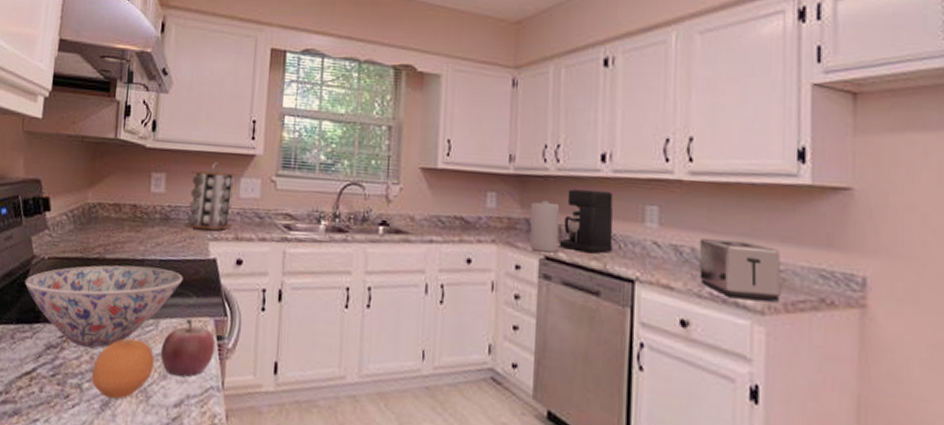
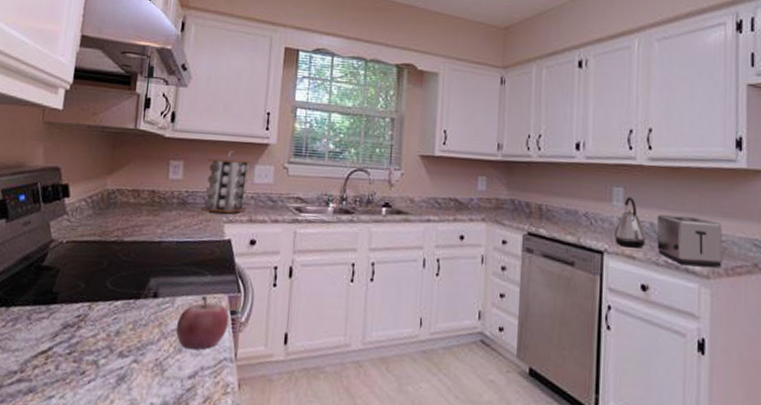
bowl: present [24,265,183,349] -> none [42,247,199,327]
fruit: present [92,338,154,399] -> none [108,315,170,374]
paper towel holder: present [530,200,560,253] -> none [515,183,541,229]
coffee maker: present [558,189,613,254] -> none [539,173,586,229]
kettle: none [647,217,687,277] -> present [613,197,647,248]

